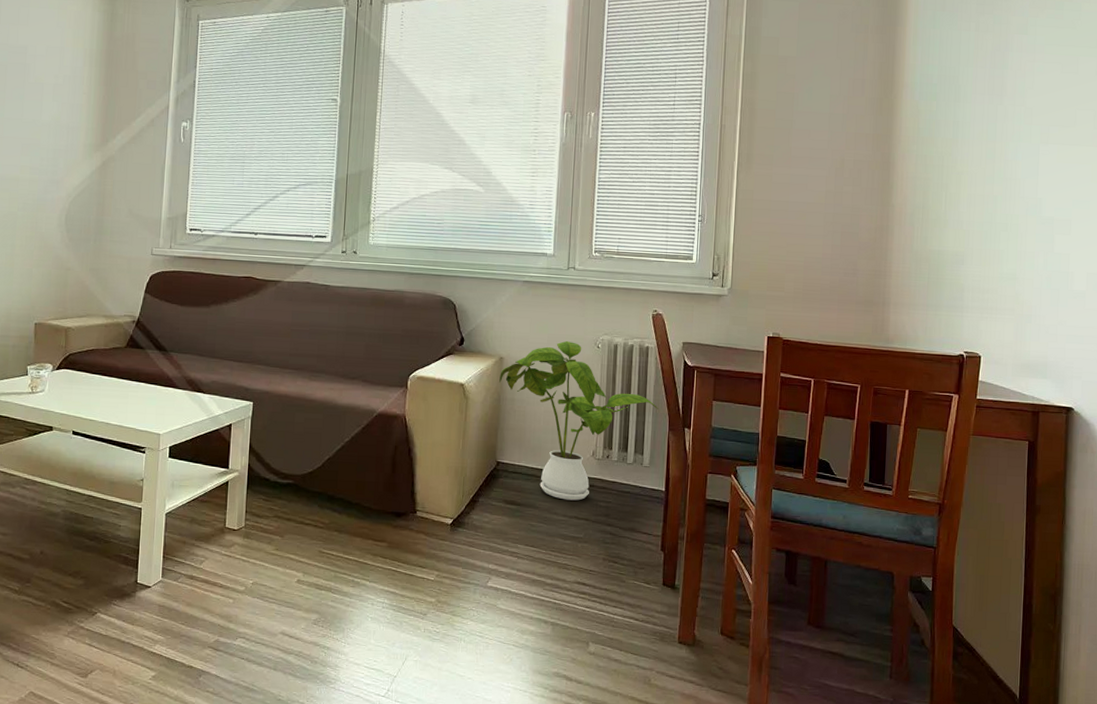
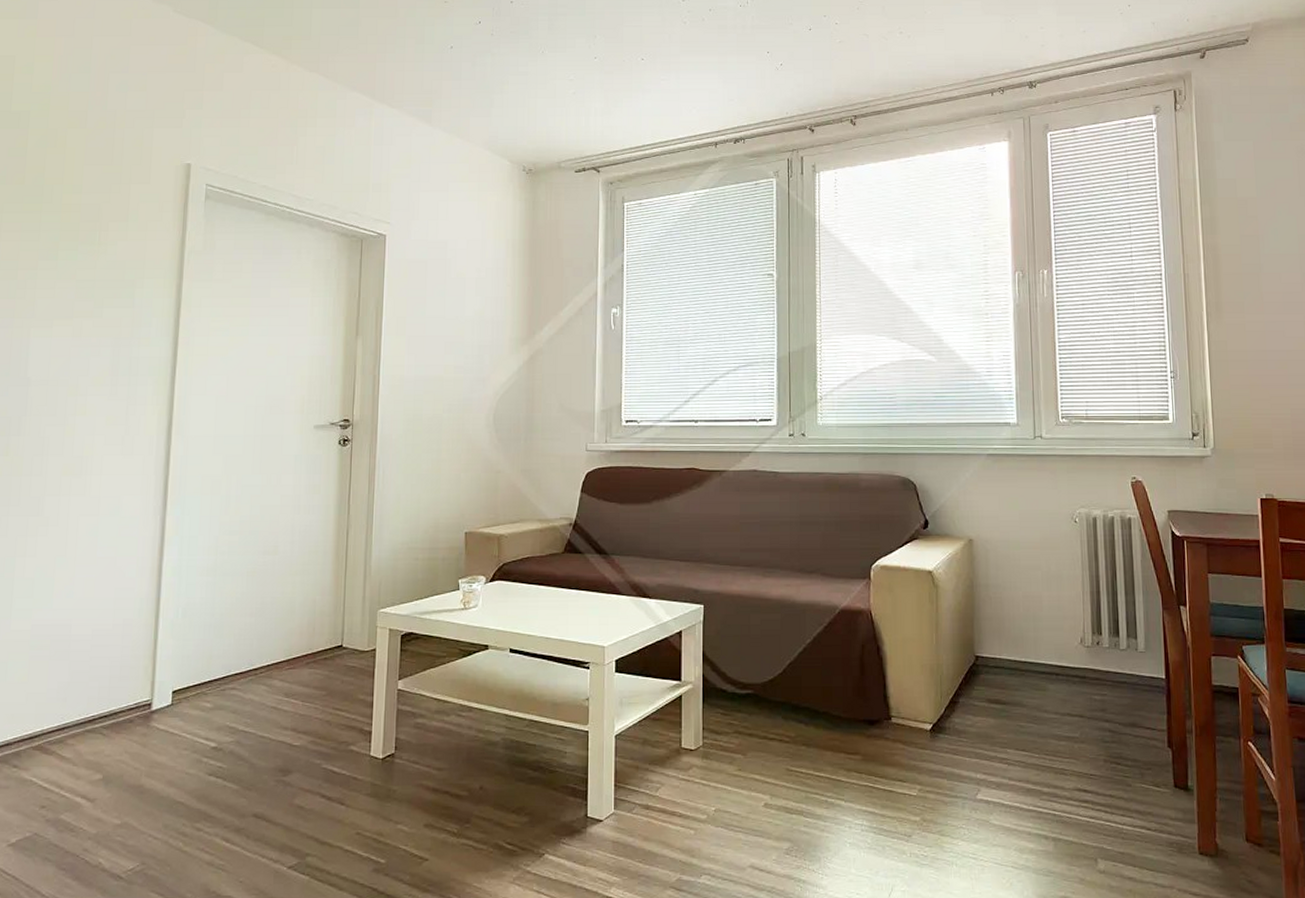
house plant: present [499,340,659,501] -> none [970,516,1150,695]

